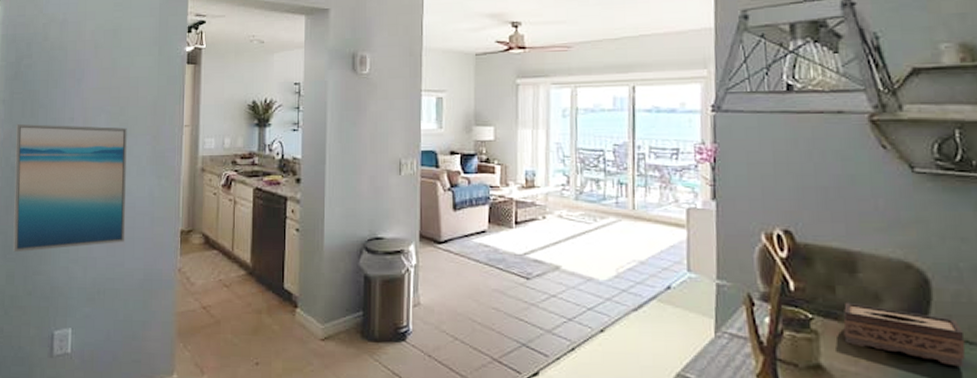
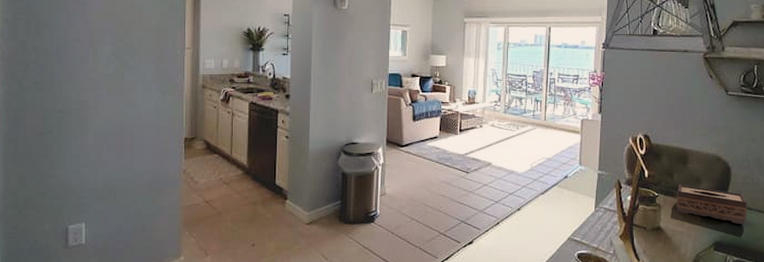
wall art: present [12,124,127,253] -> none [21,43,133,159]

